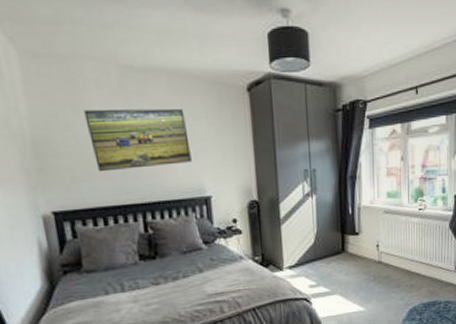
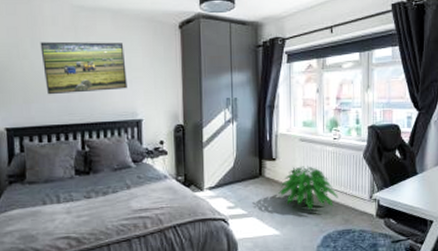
indoor plant: none [363,239,424,285] -> present [279,166,338,211]

